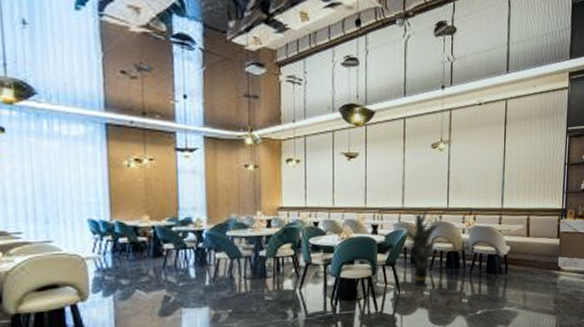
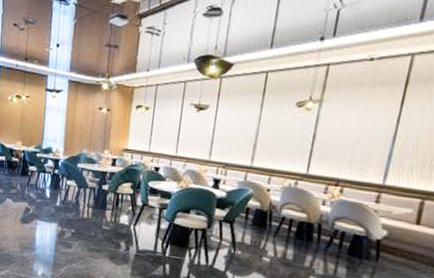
indoor plant: present [403,206,444,286] -> none [246,169,297,251]

